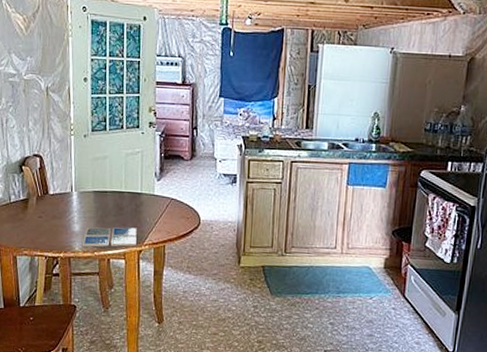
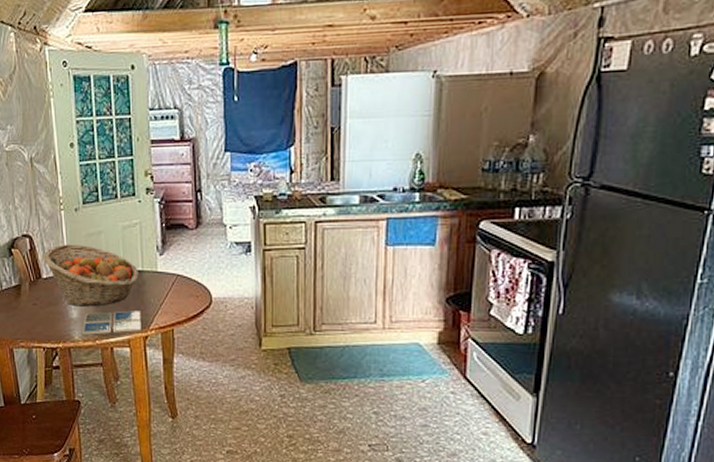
fruit basket: none [51,165,138,222] -> present [42,244,139,307]

